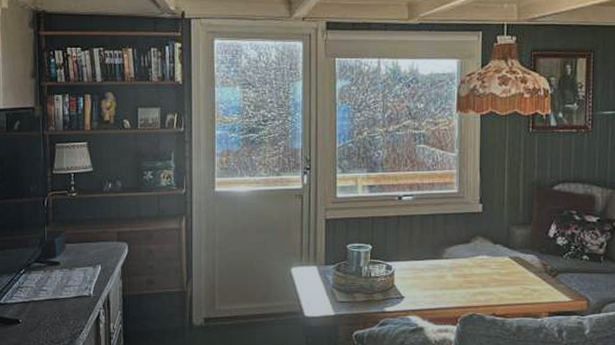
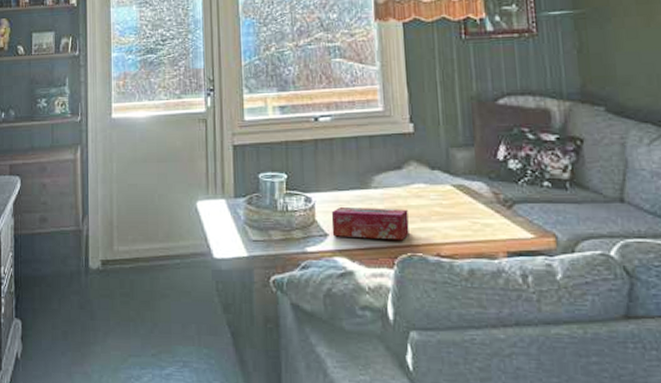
tissue box: none [407,273,472,302] -> present [331,206,409,240]

